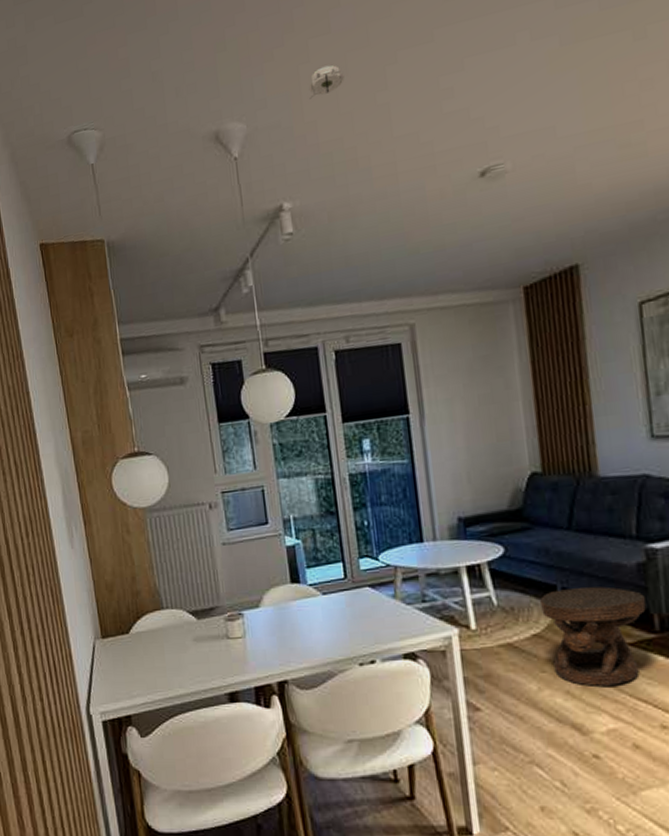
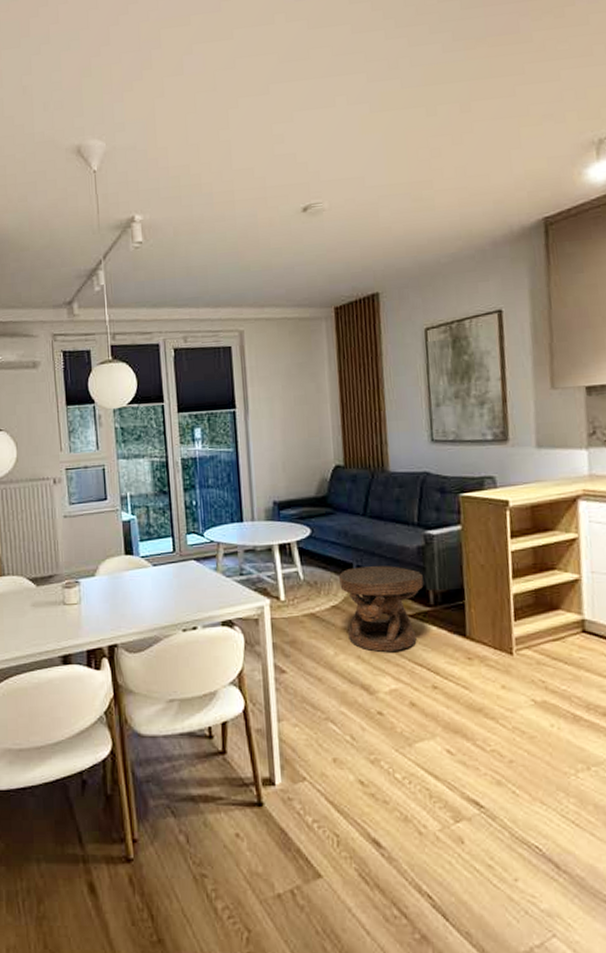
smoke detector: present [308,65,344,99] -> none [162,102,193,128]

